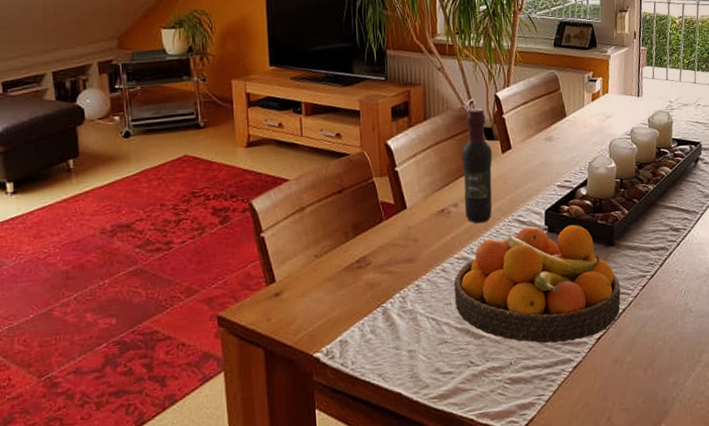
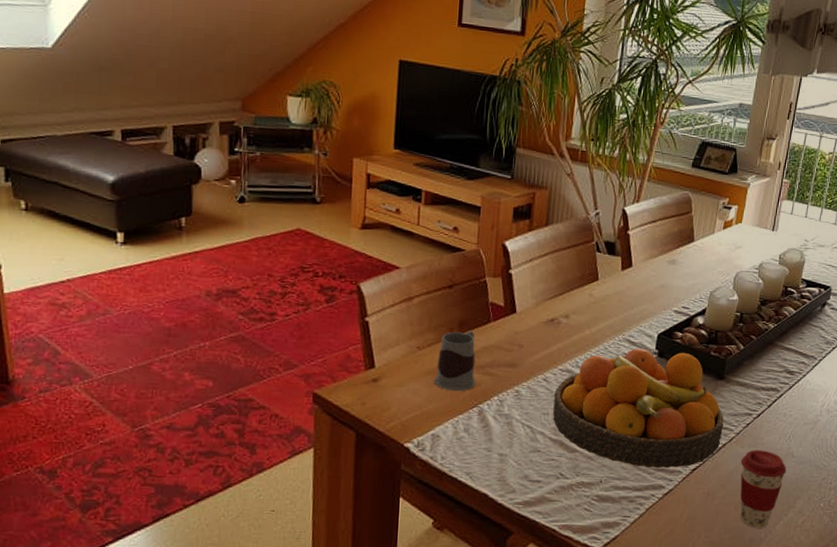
mug: none [335,232,377,295] -> present [434,331,476,392]
wine bottle: present [461,108,493,224] -> none [575,220,612,339]
coffee cup: none [642,309,688,388] -> present [740,450,787,528]

